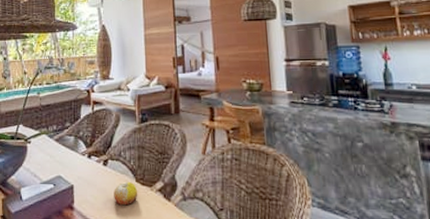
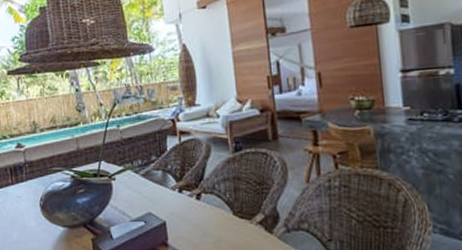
fruit: present [114,181,138,206] -> none [210,215,237,241]

